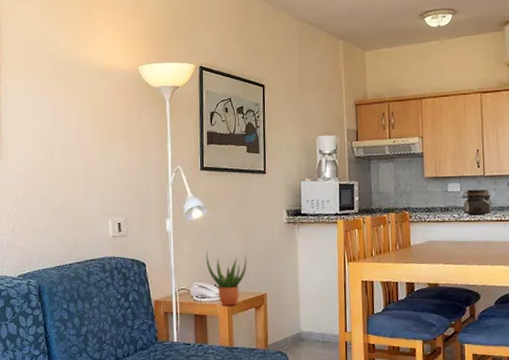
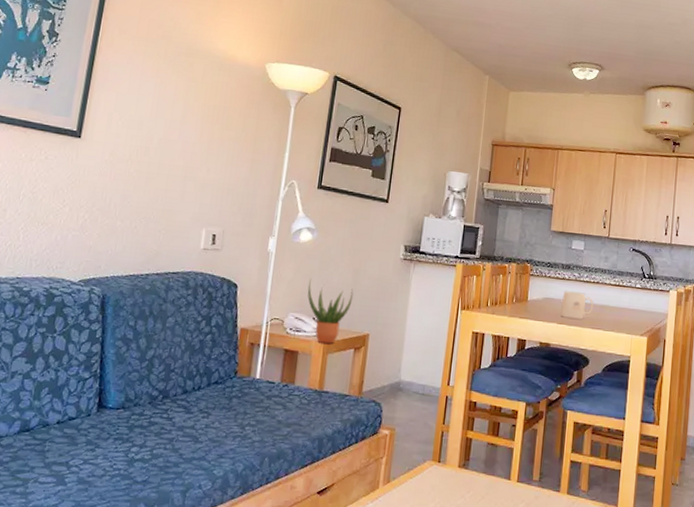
mug: none [445,231,477,259] -> present [561,290,594,320]
jar: present [461,189,492,216] -> none [583,249,613,278]

